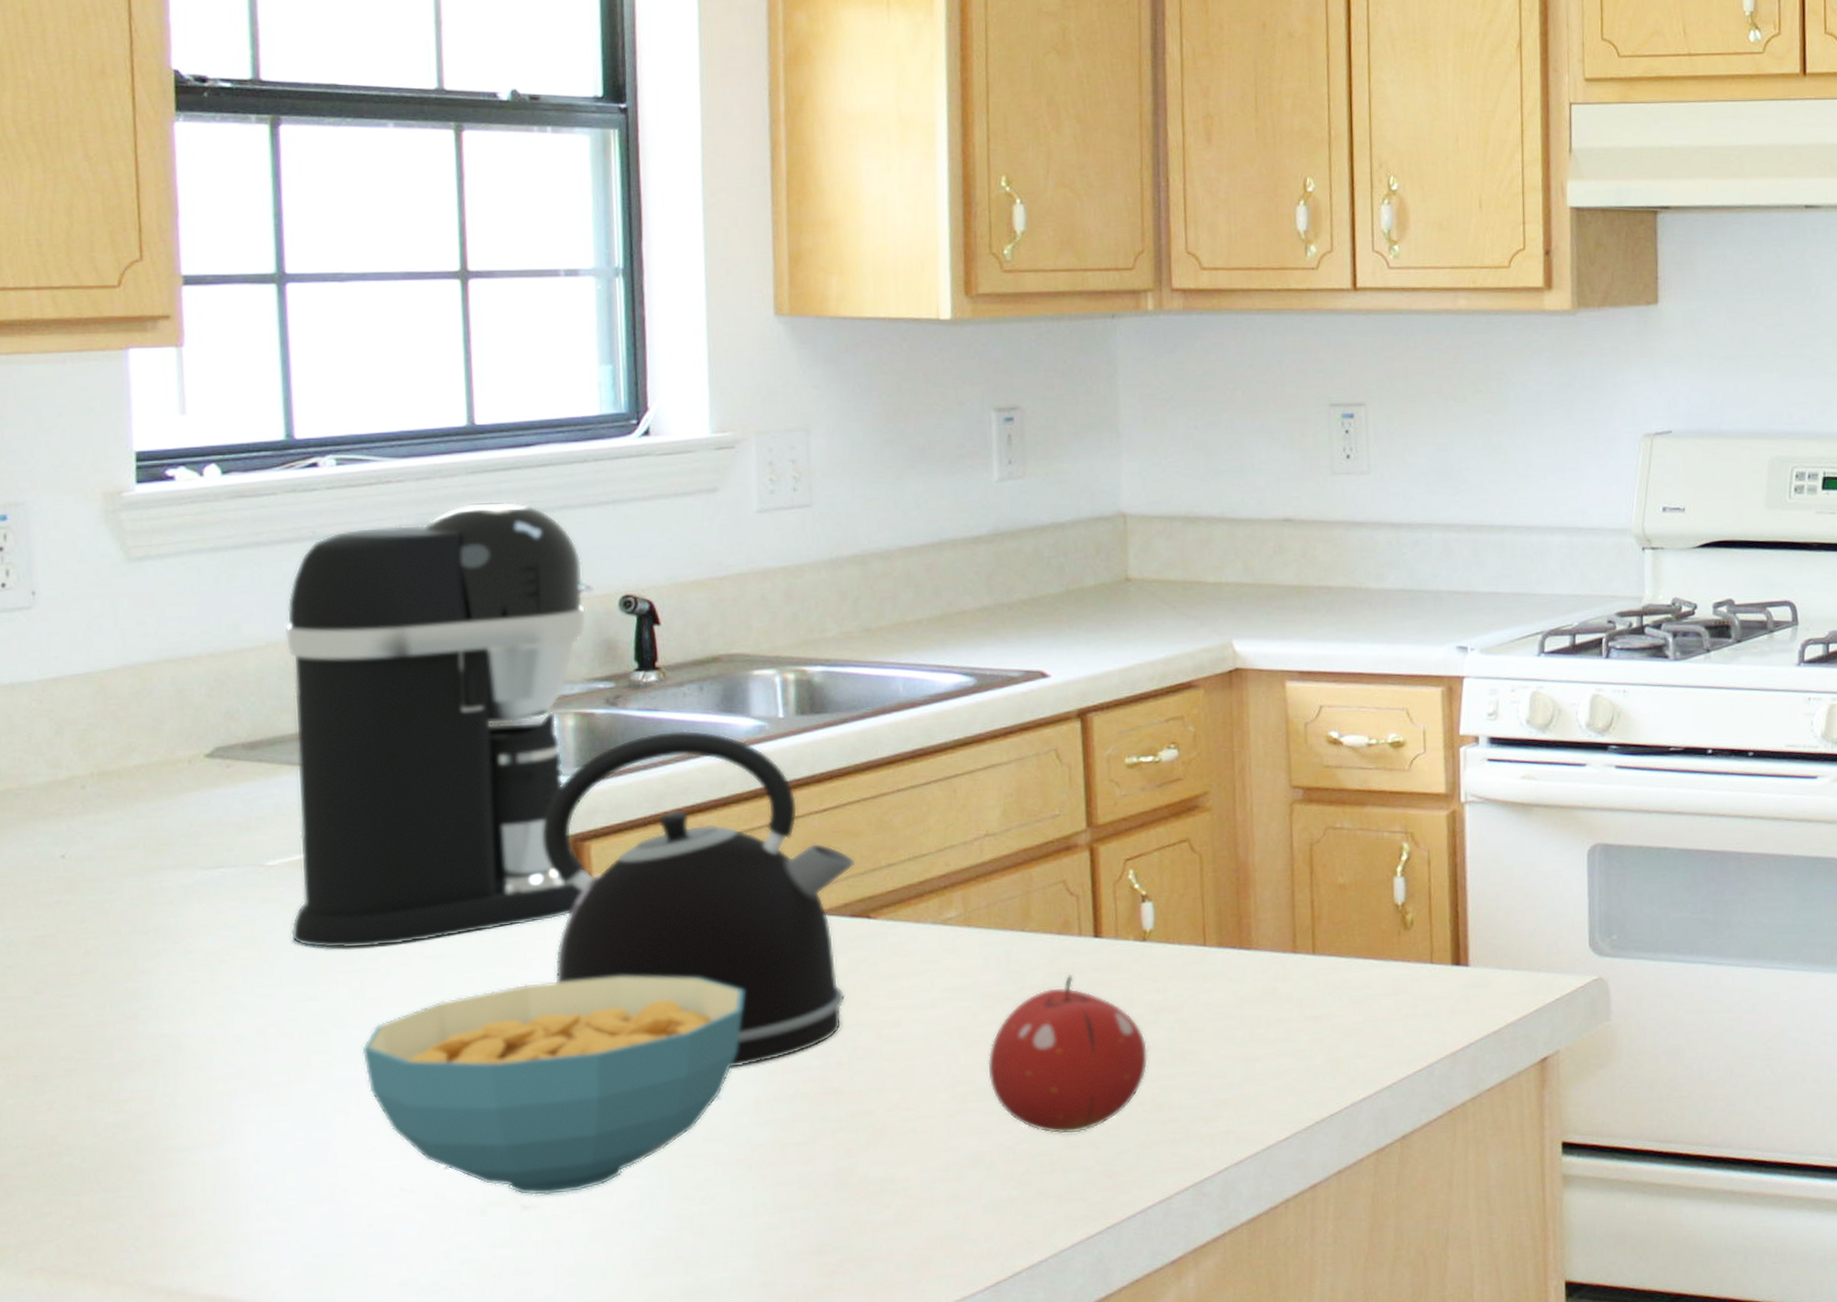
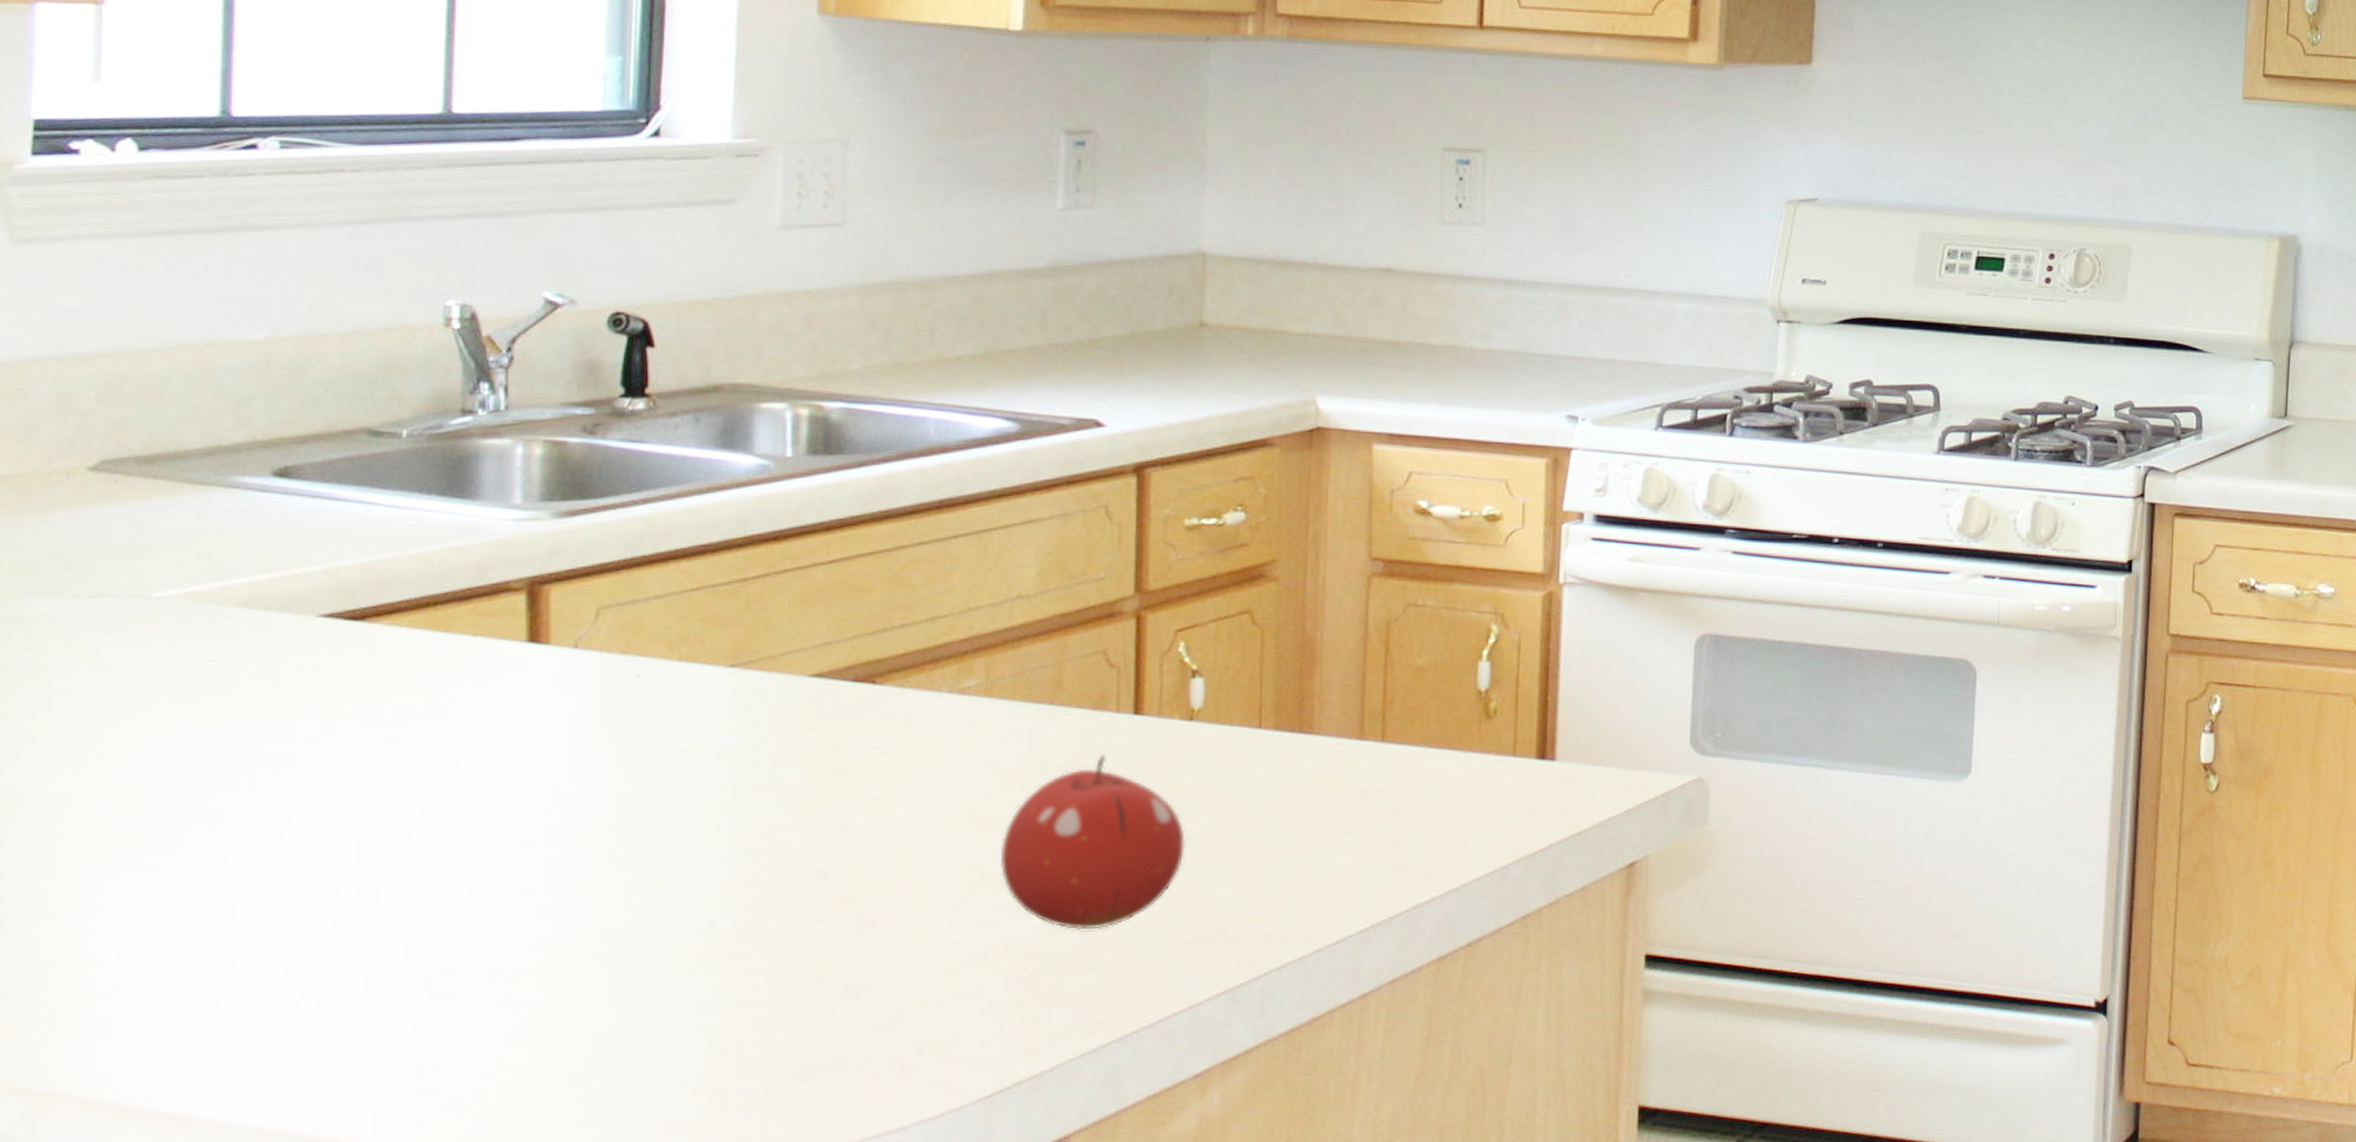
coffee maker: present [285,501,590,949] -> none [176,199,568,695]
cereal bowl: present [362,976,744,1196] -> none [251,738,720,984]
kettle: present [542,730,856,1069] -> none [493,466,864,846]

